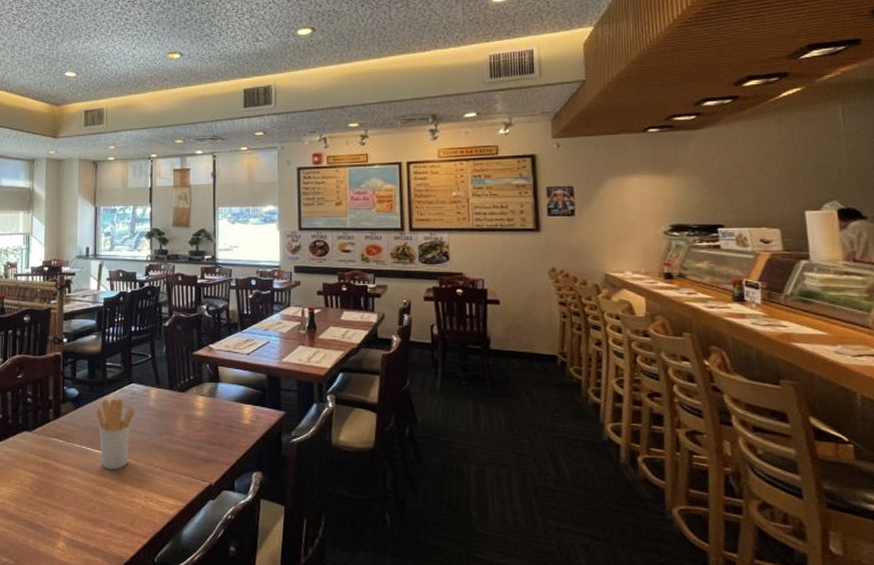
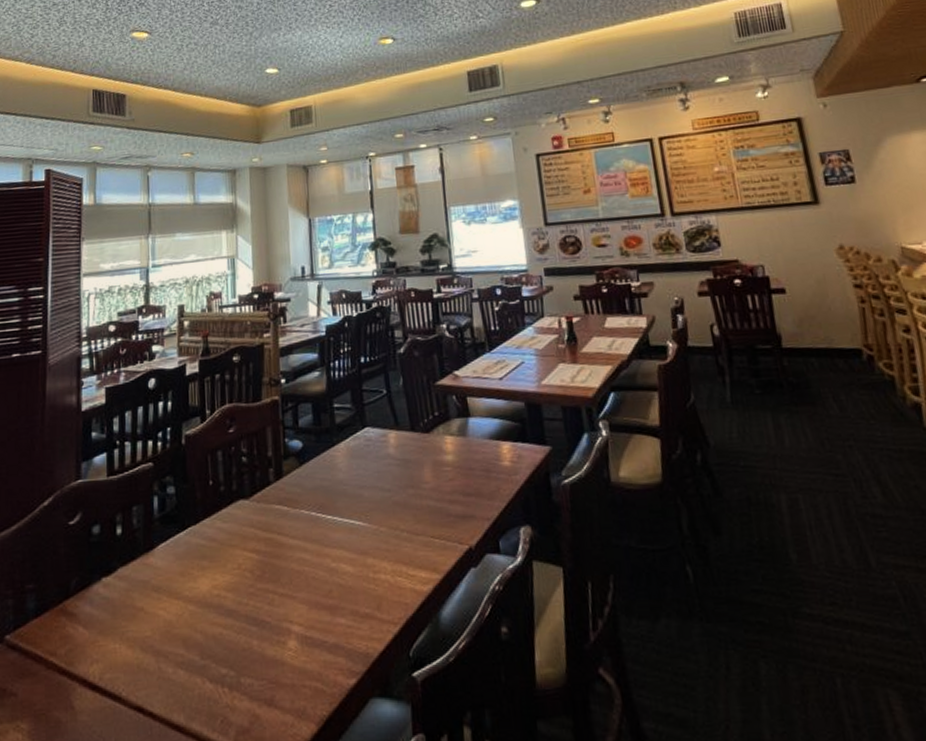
utensil holder: present [97,399,135,469] -> none [326,448,372,539]

